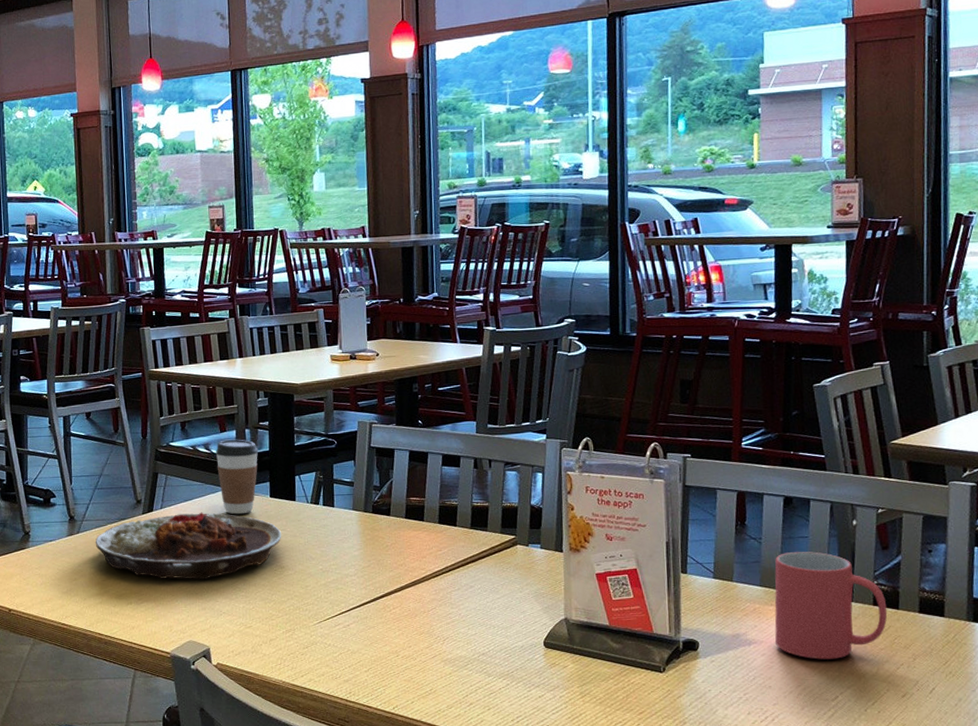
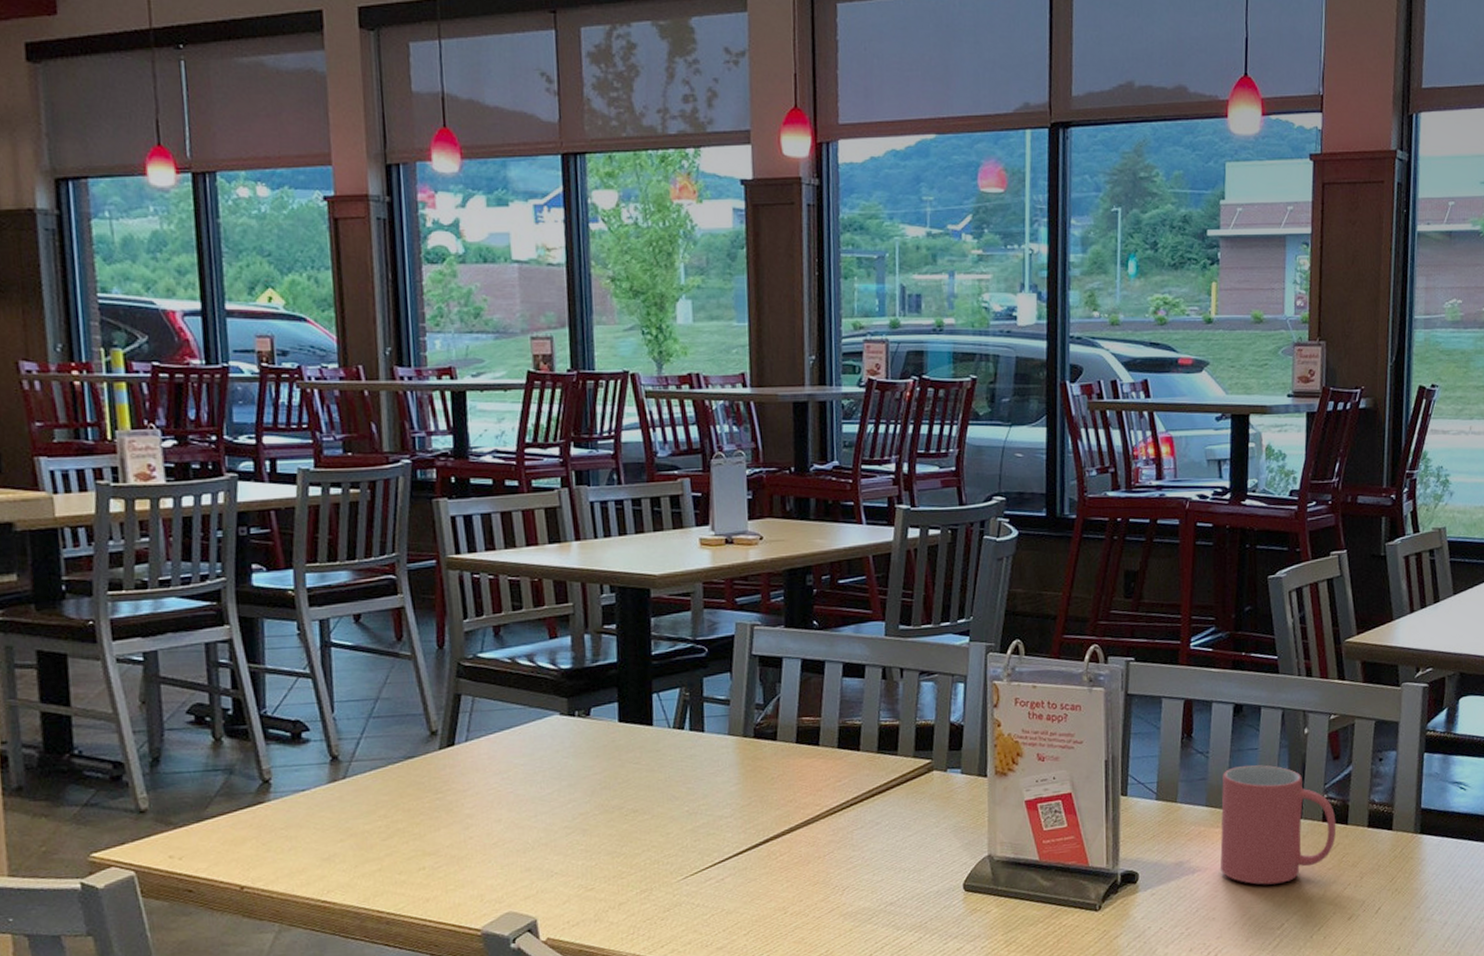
plate: present [95,512,282,580] -> none [369,744,635,834]
coffee cup: present [215,439,259,515] -> none [542,647,603,746]

